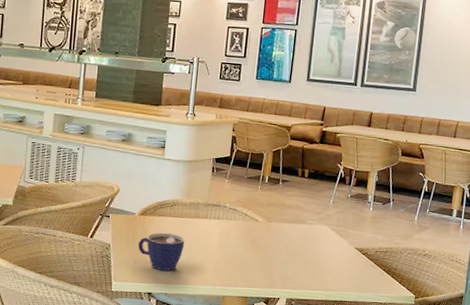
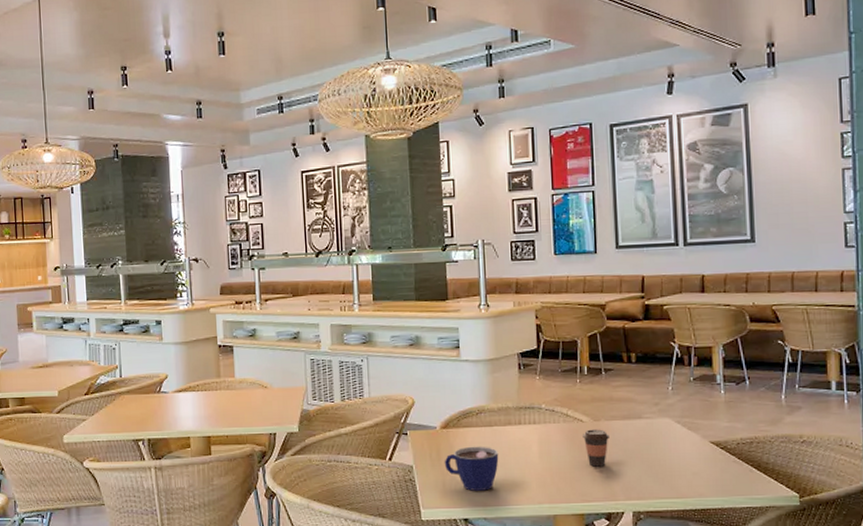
coffee cup: none [256,228,277,260] -> present [583,429,609,467]

